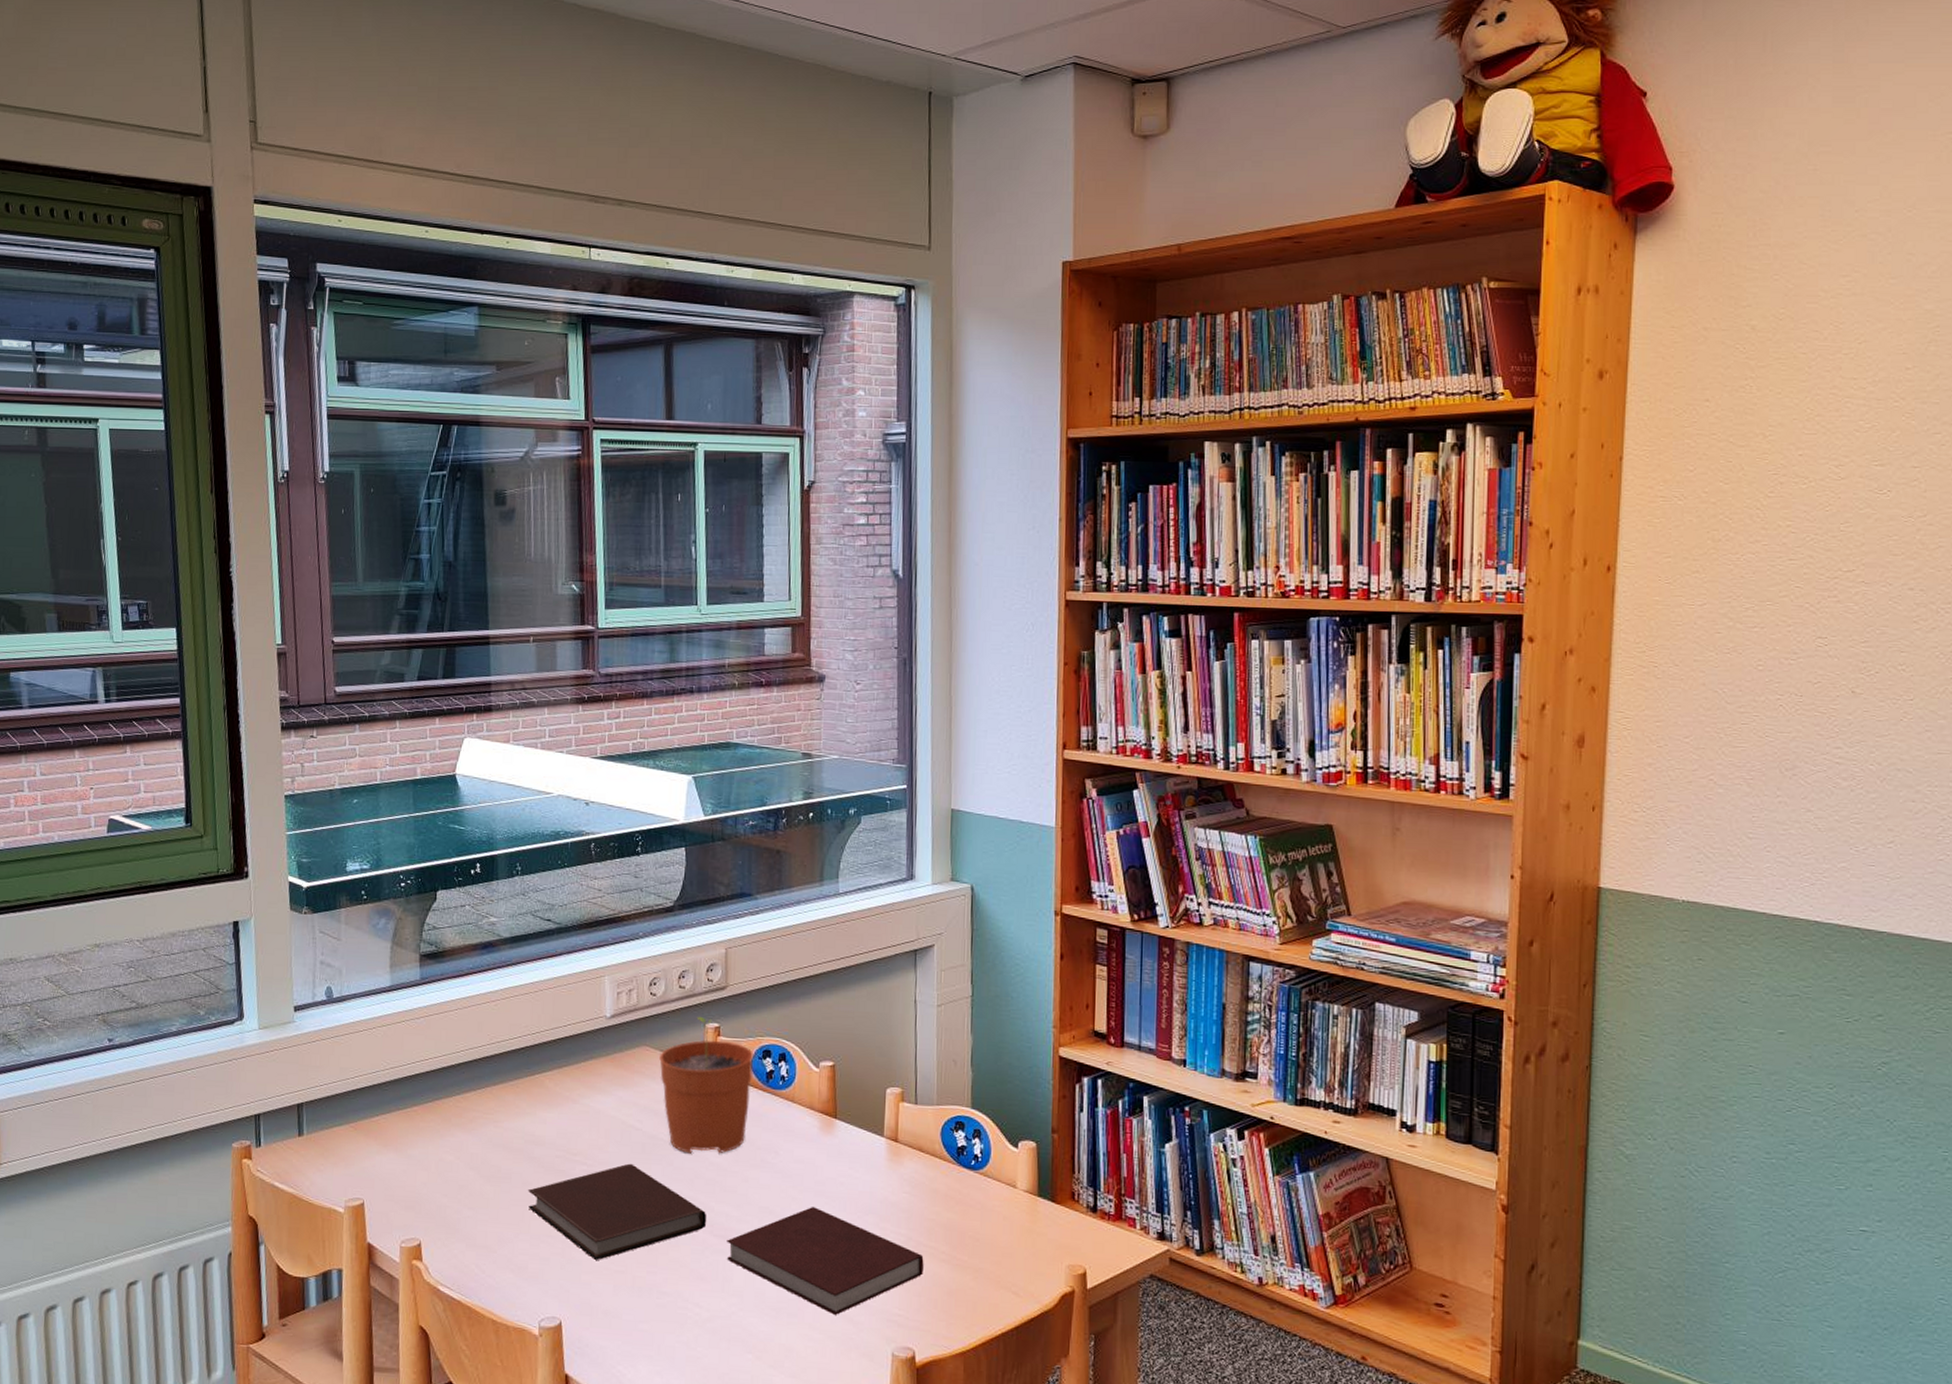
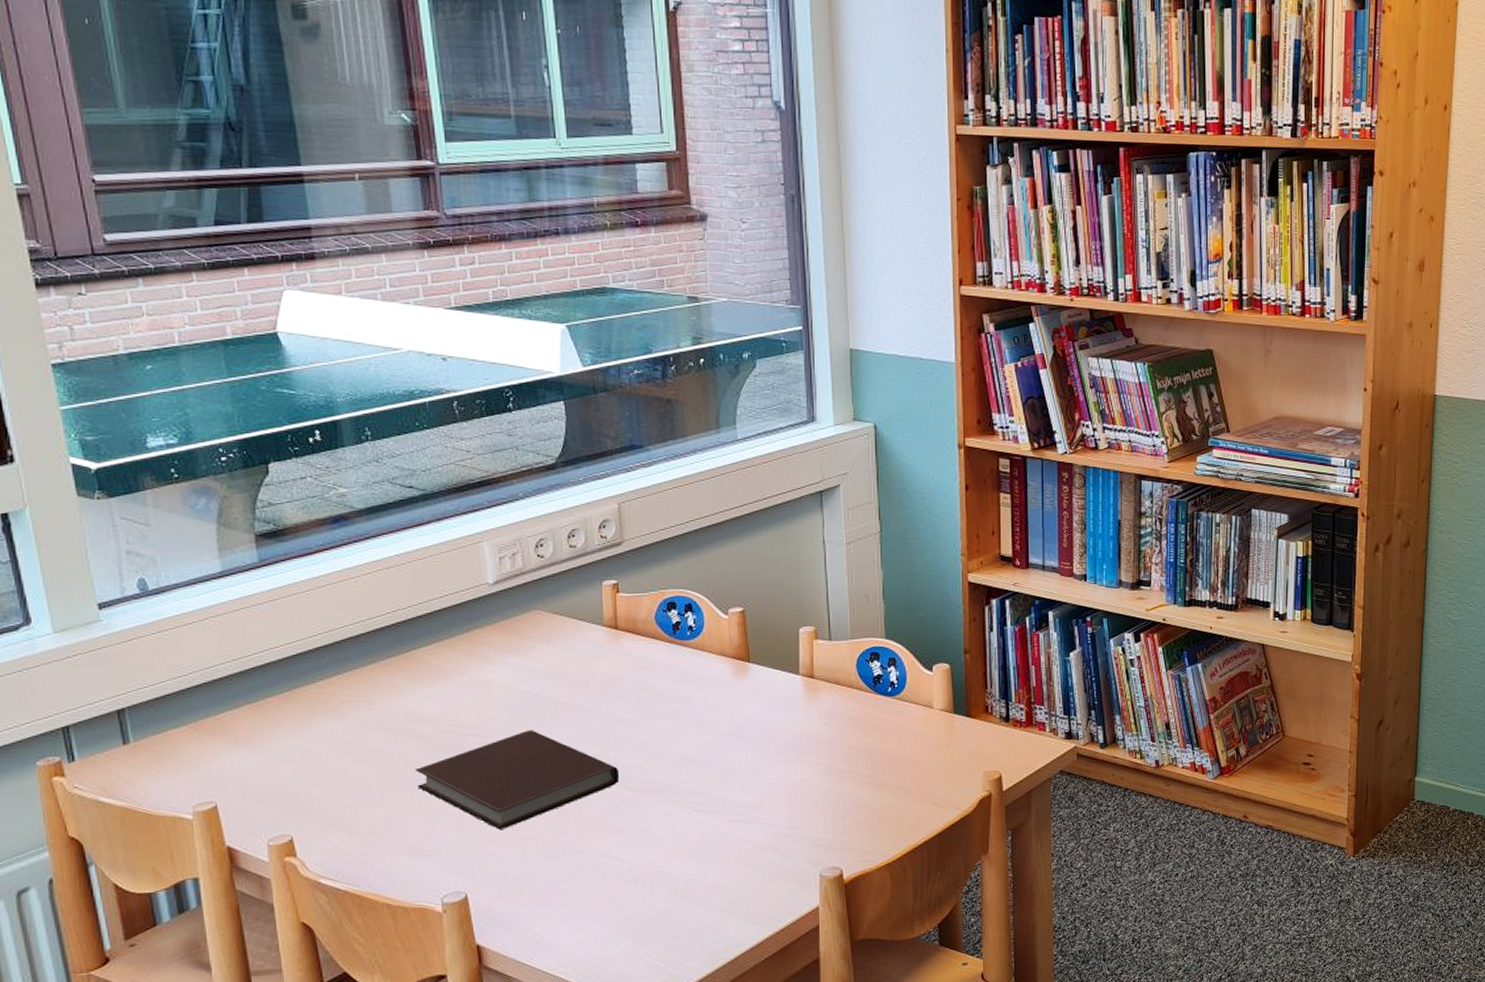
plant pot: present [659,1017,753,1154] -> none [553,575,657,713]
notebook: present [726,1207,924,1315] -> none [643,749,847,848]

